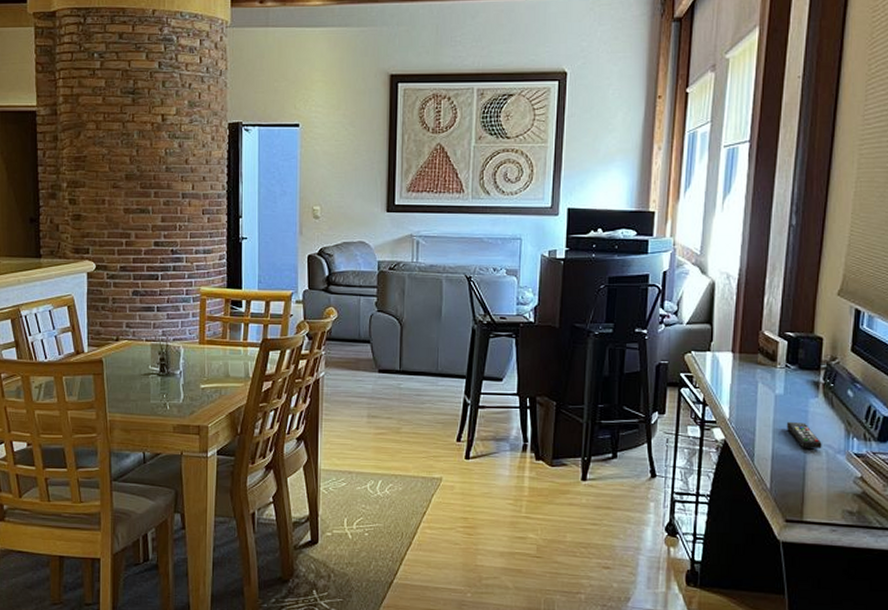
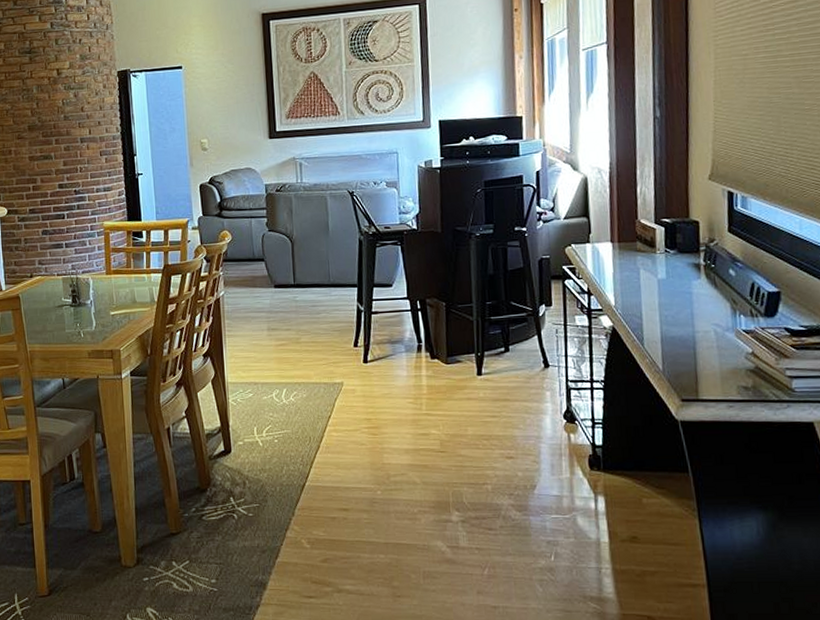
remote control: present [786,421,822,449] -> none [671,303,710,329]

